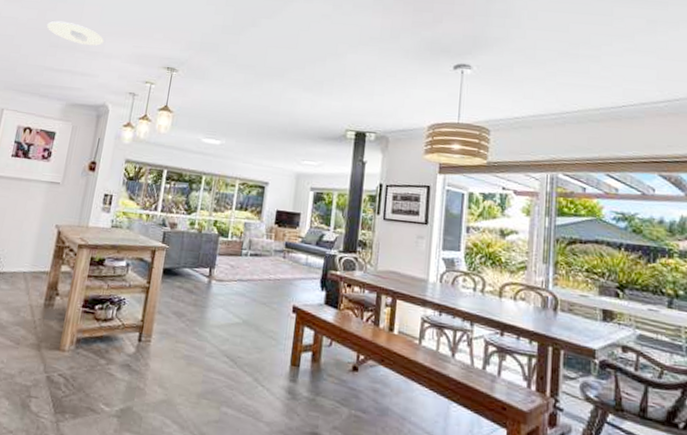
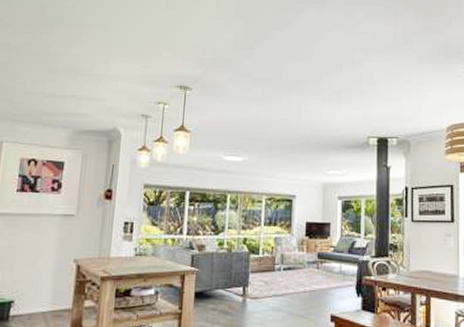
recessed light: present [46,20,104,46] -> none [43,44,109,68]

